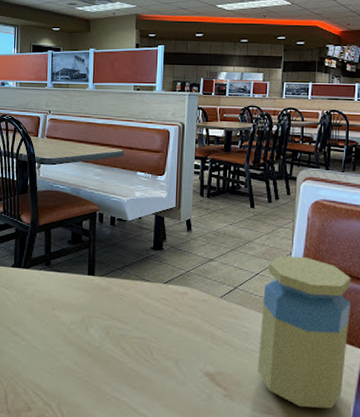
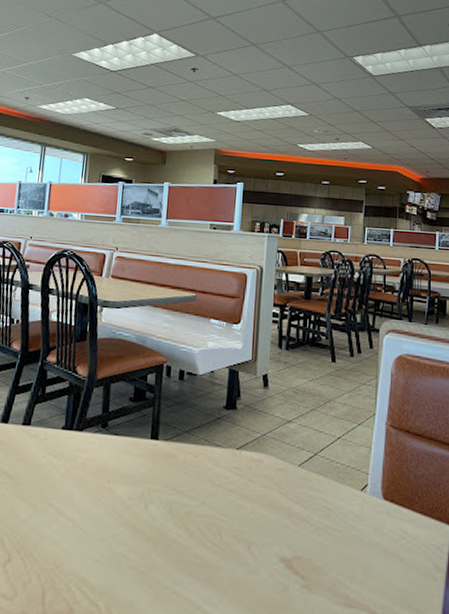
jar: present [258,256,351,409] -> none [340,417,437,599]

